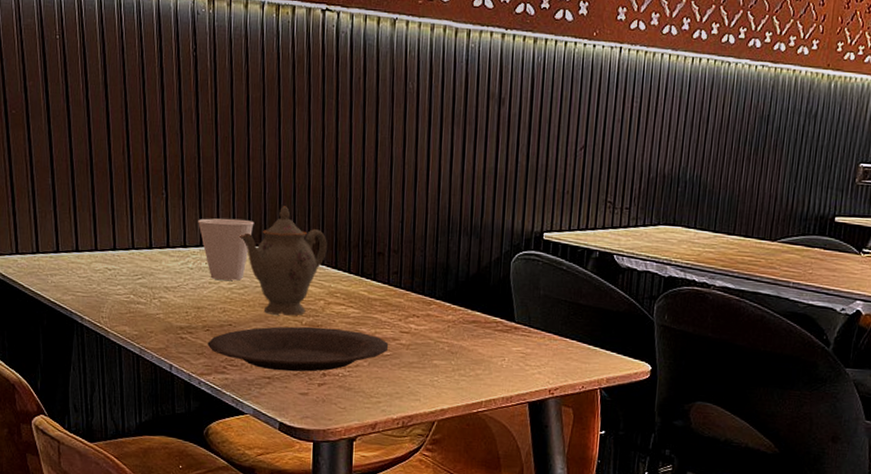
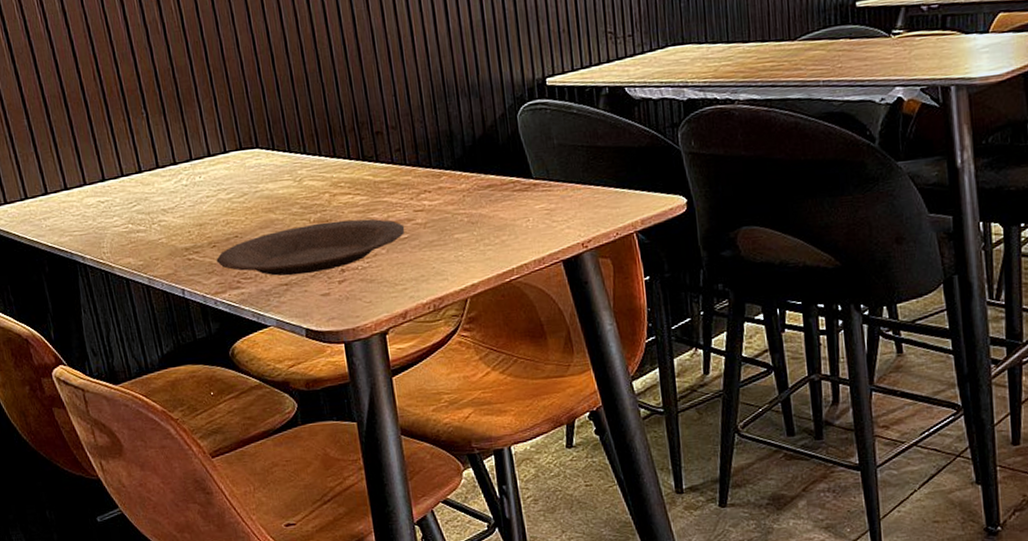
cup: present [198,218,254,281] -> none [183,124,242,192]
teapot: present [240,206,327,316] -> none [229,102,322,218]

